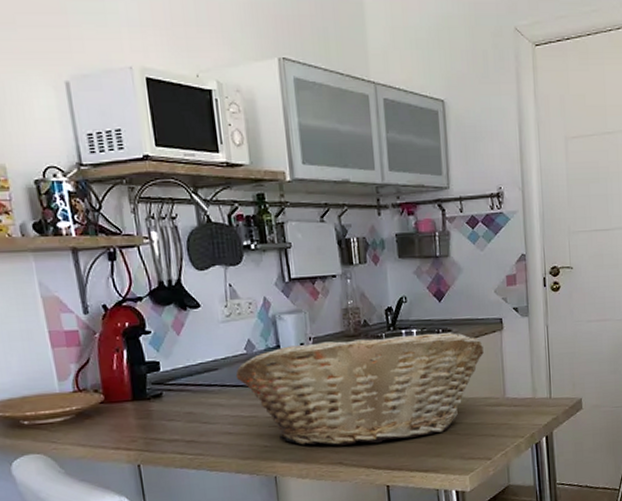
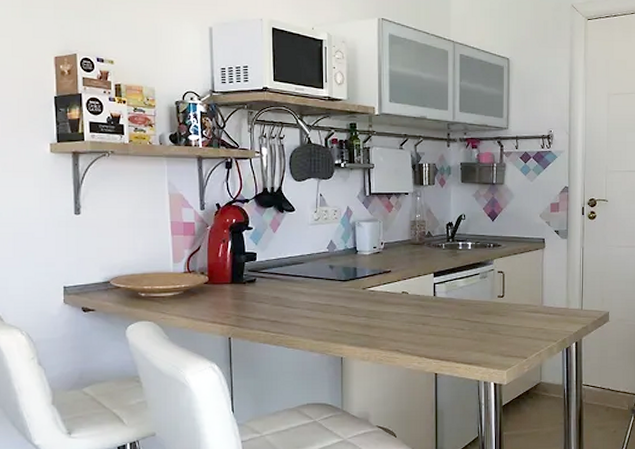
fruit basket: present [235,331,484,446] -> none [317,246,527,336]

